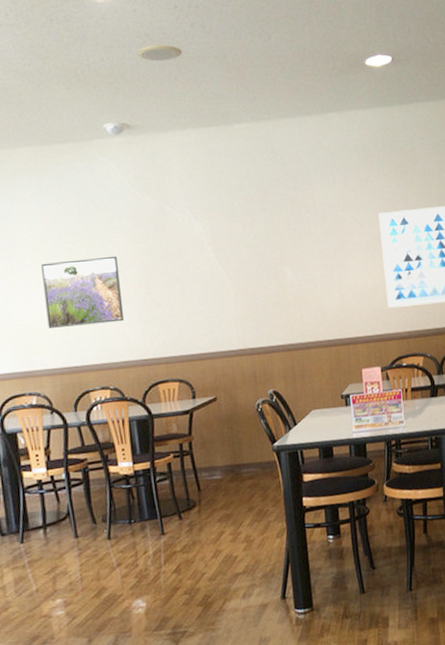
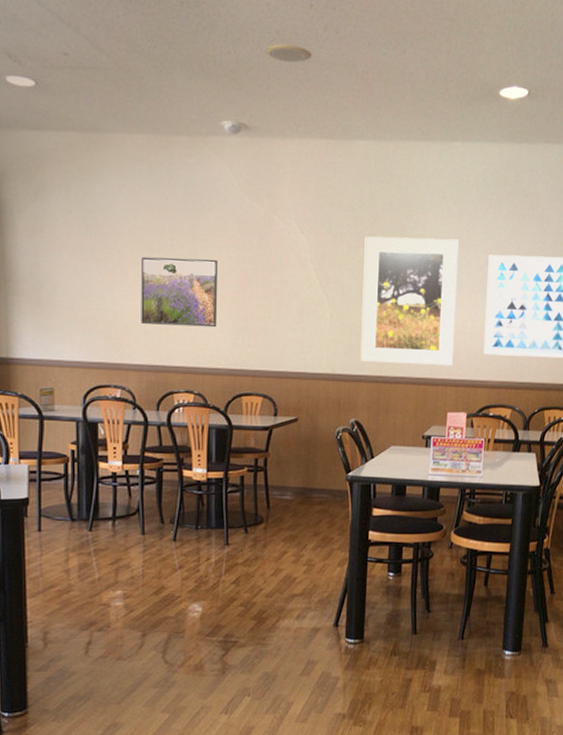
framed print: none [257,203,360,332] -> present [360,236,459,366]

